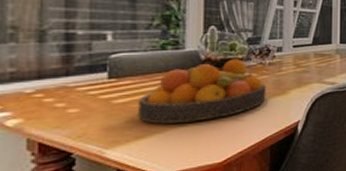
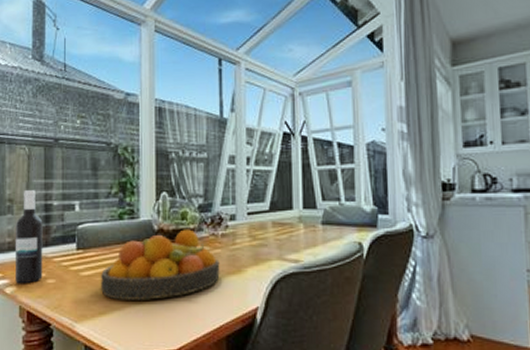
wine bottle: none [21,18,63,116] -> present [16,190,43,284]

